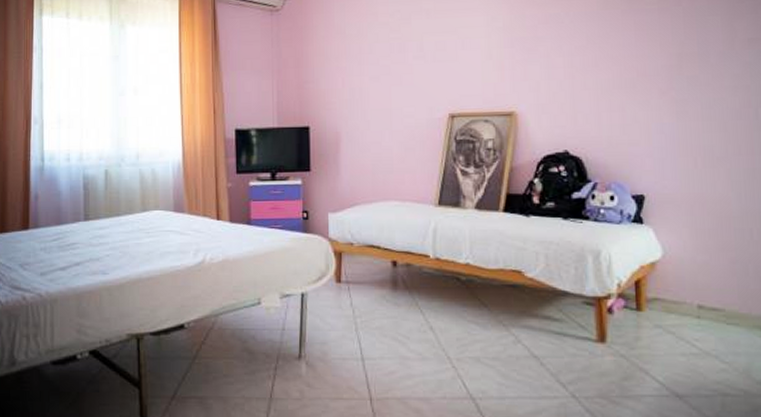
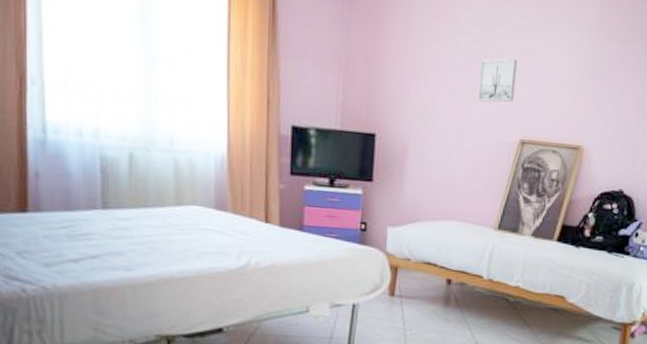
wall art: none [401,39,437,83] -> present [478,58,518,102]

